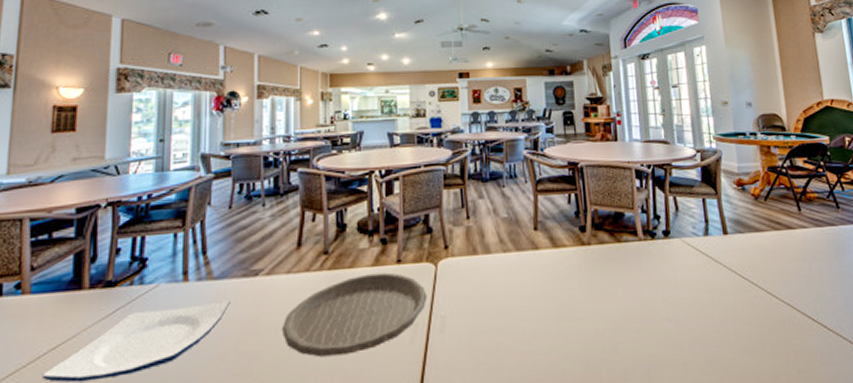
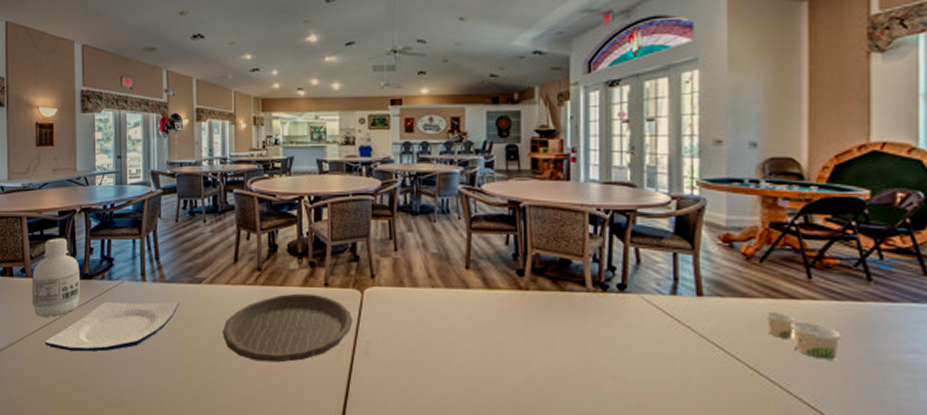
bottle: none [27,240,101,343] -> present [31,238,80,317]
paper cup: none [774,241,827,278] -> present [766,311,841,360]

